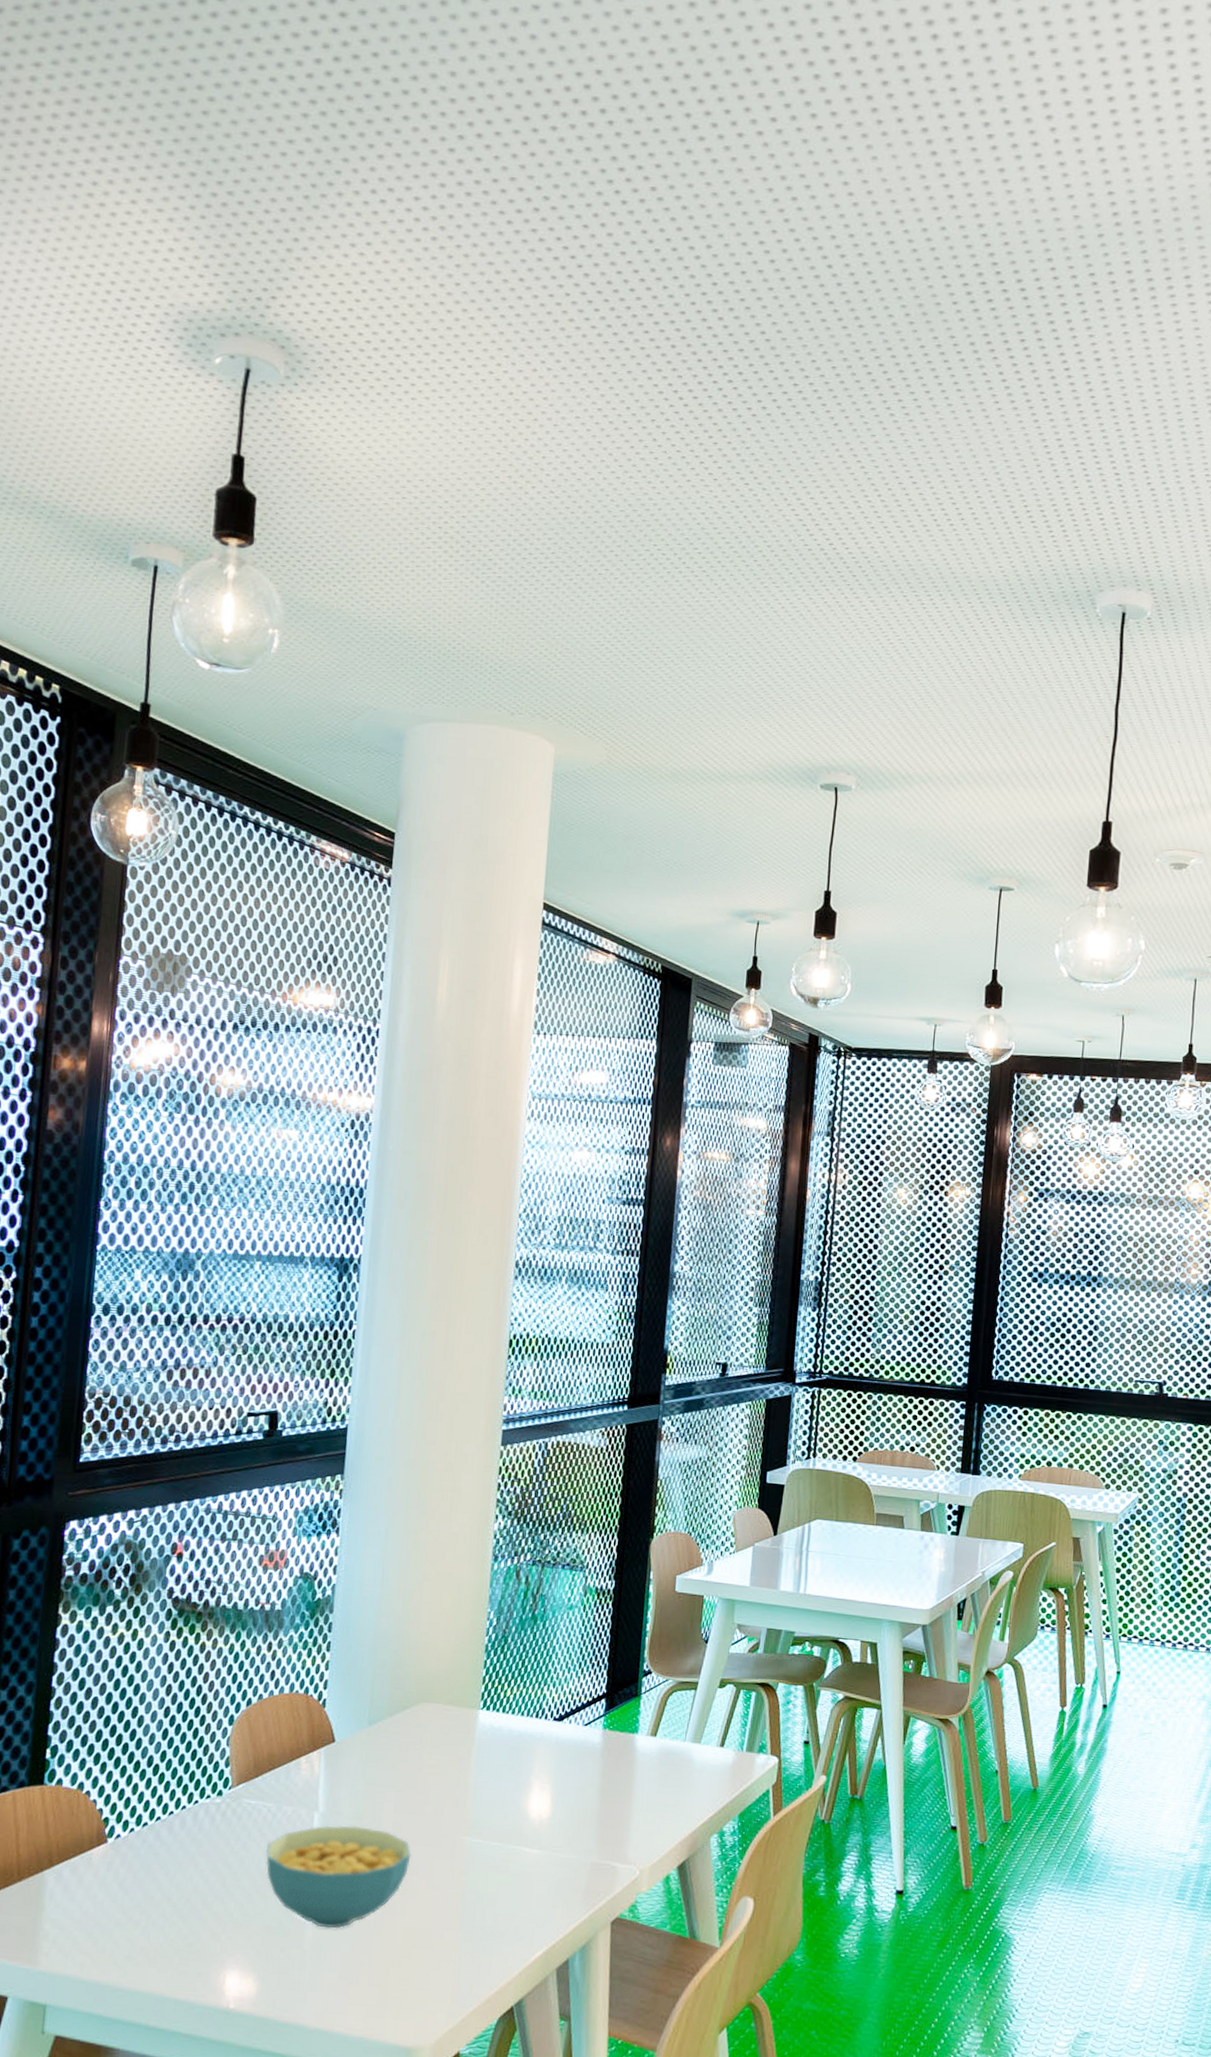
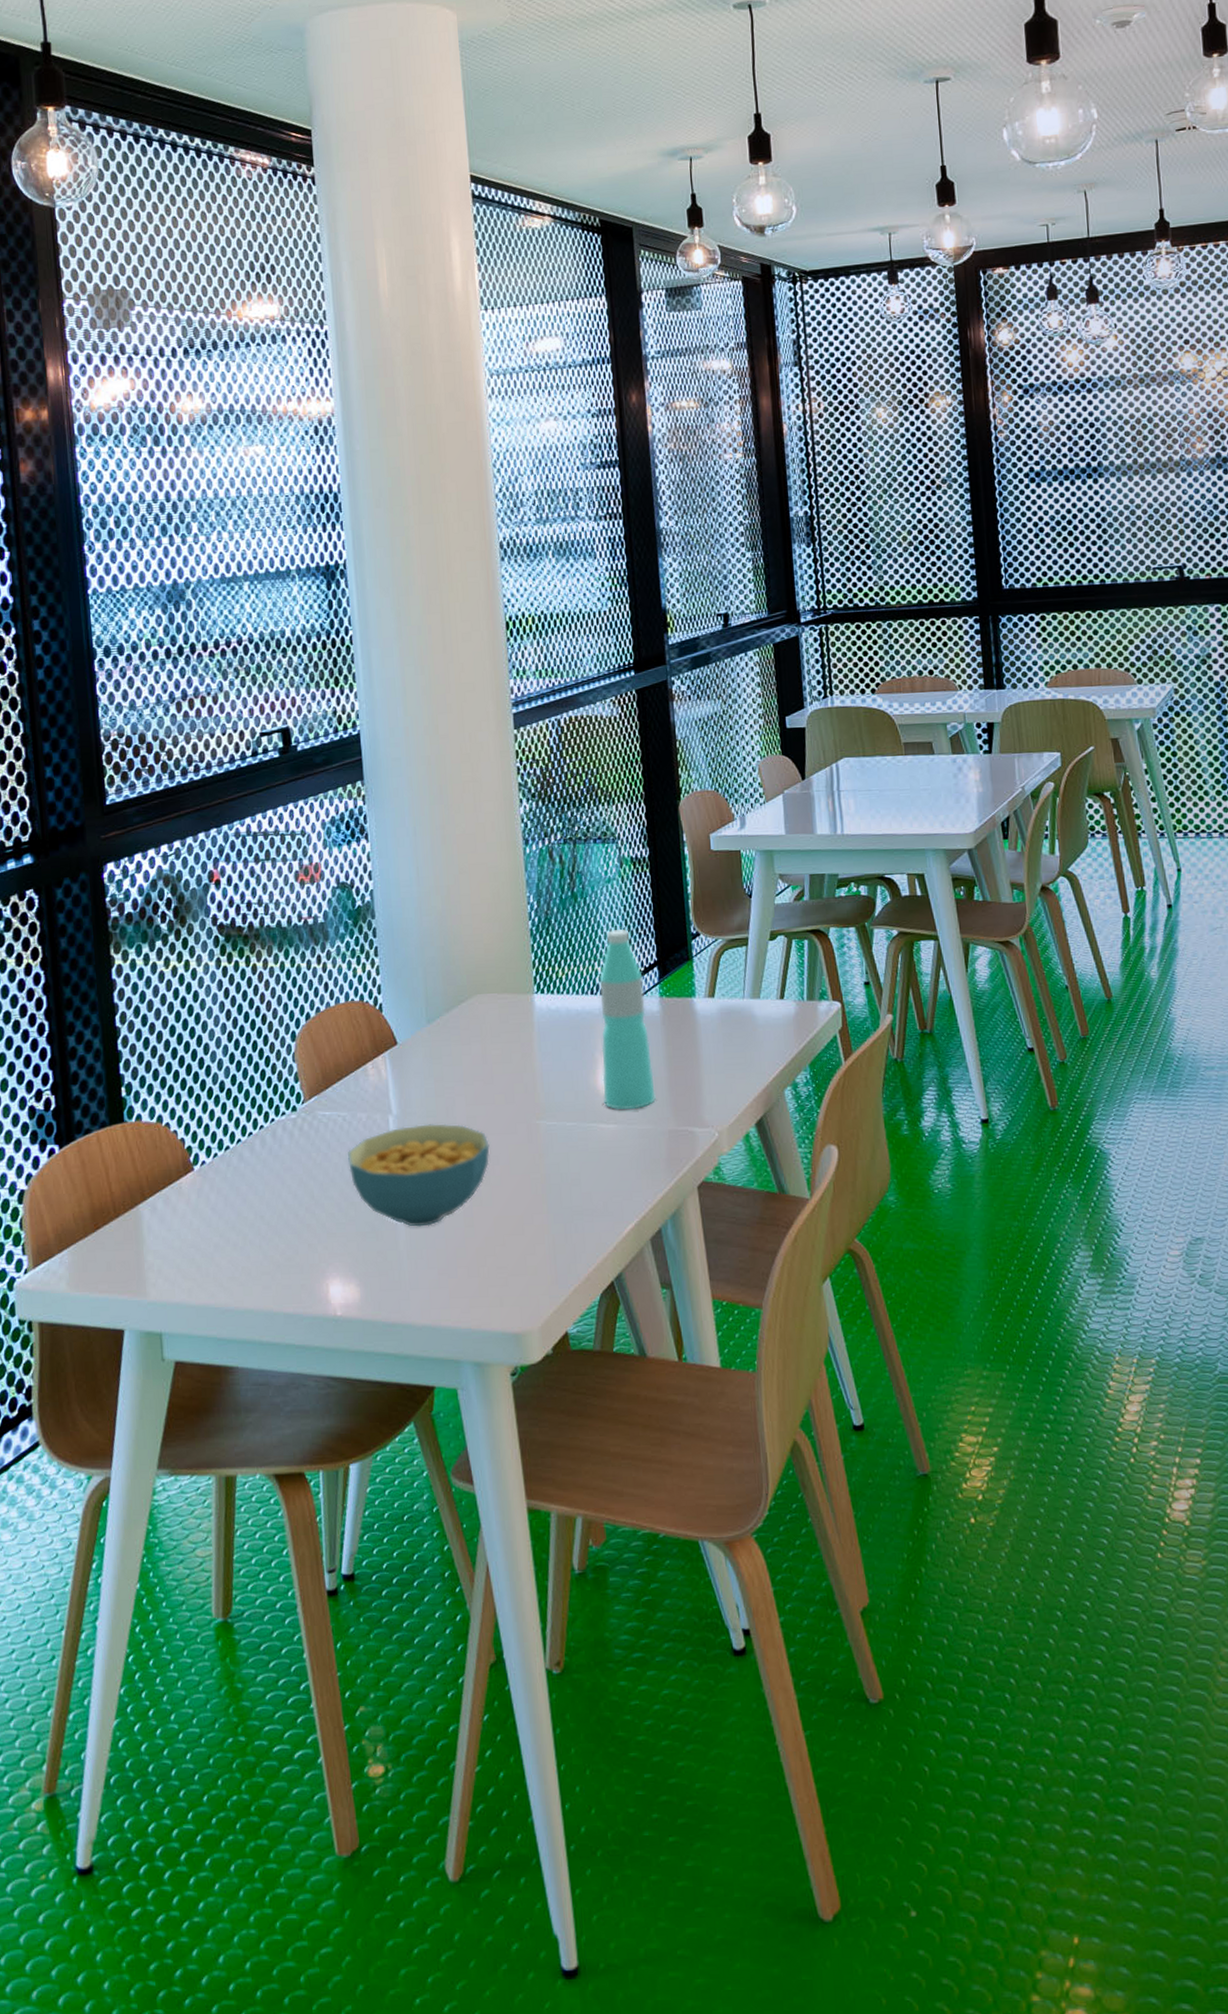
water bottle: none [532,1655,590,1837] -> present [599,928,656,1111]

